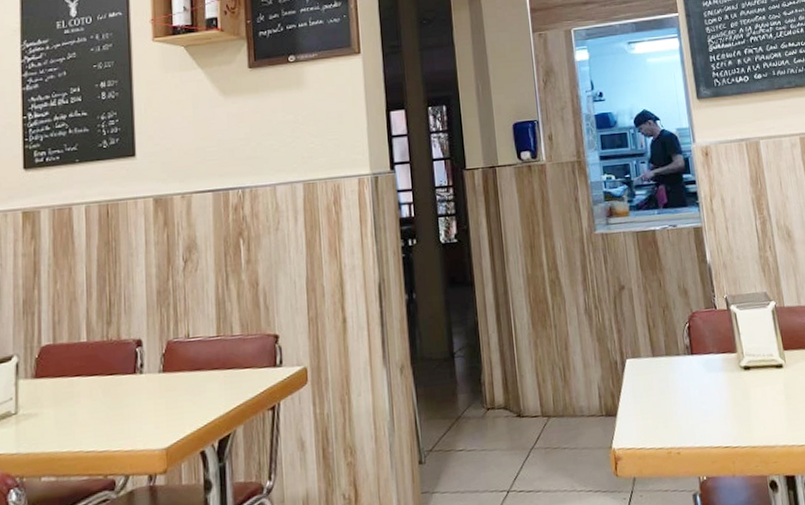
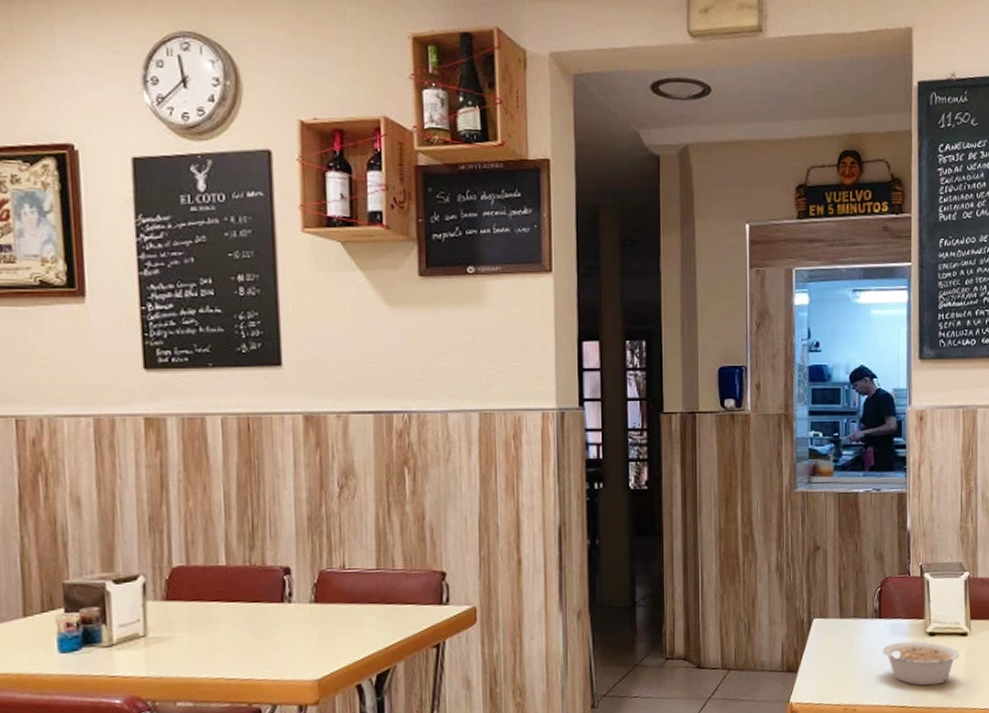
legume: none [699,376,778,424] -> present [882,641,960,686]

